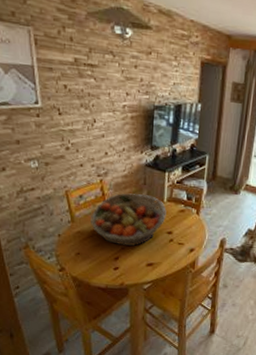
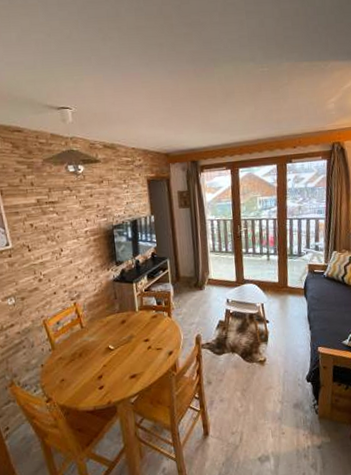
fruit basket: present [91,193,167,247] -> none [70,308,141,363]

